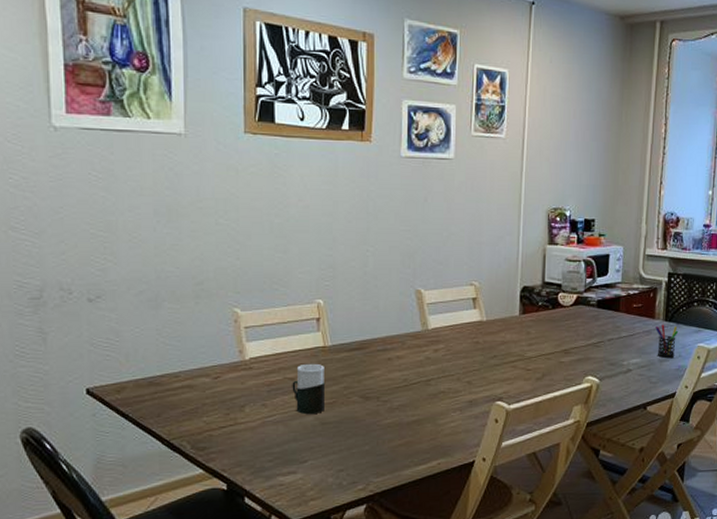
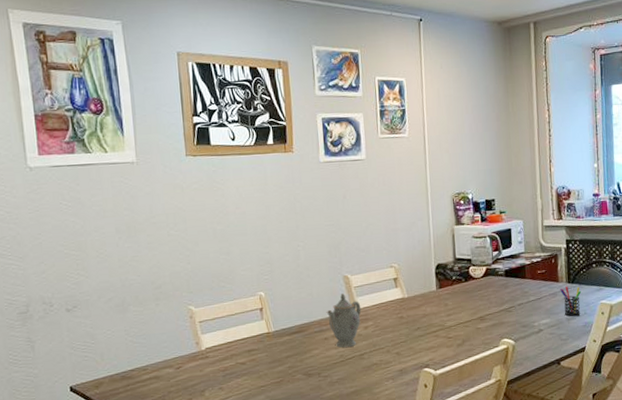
cup: present [292,363,326,415] -> none [243,348,273,394]
teapot: none [392,310,433,370] -> present [326,293,361,348]

